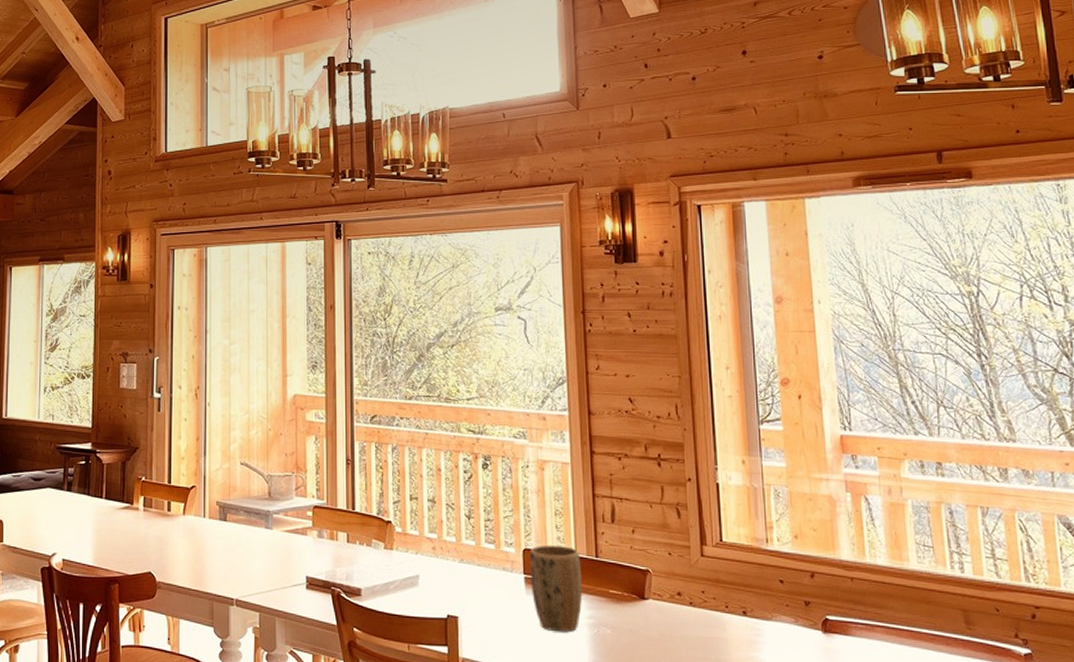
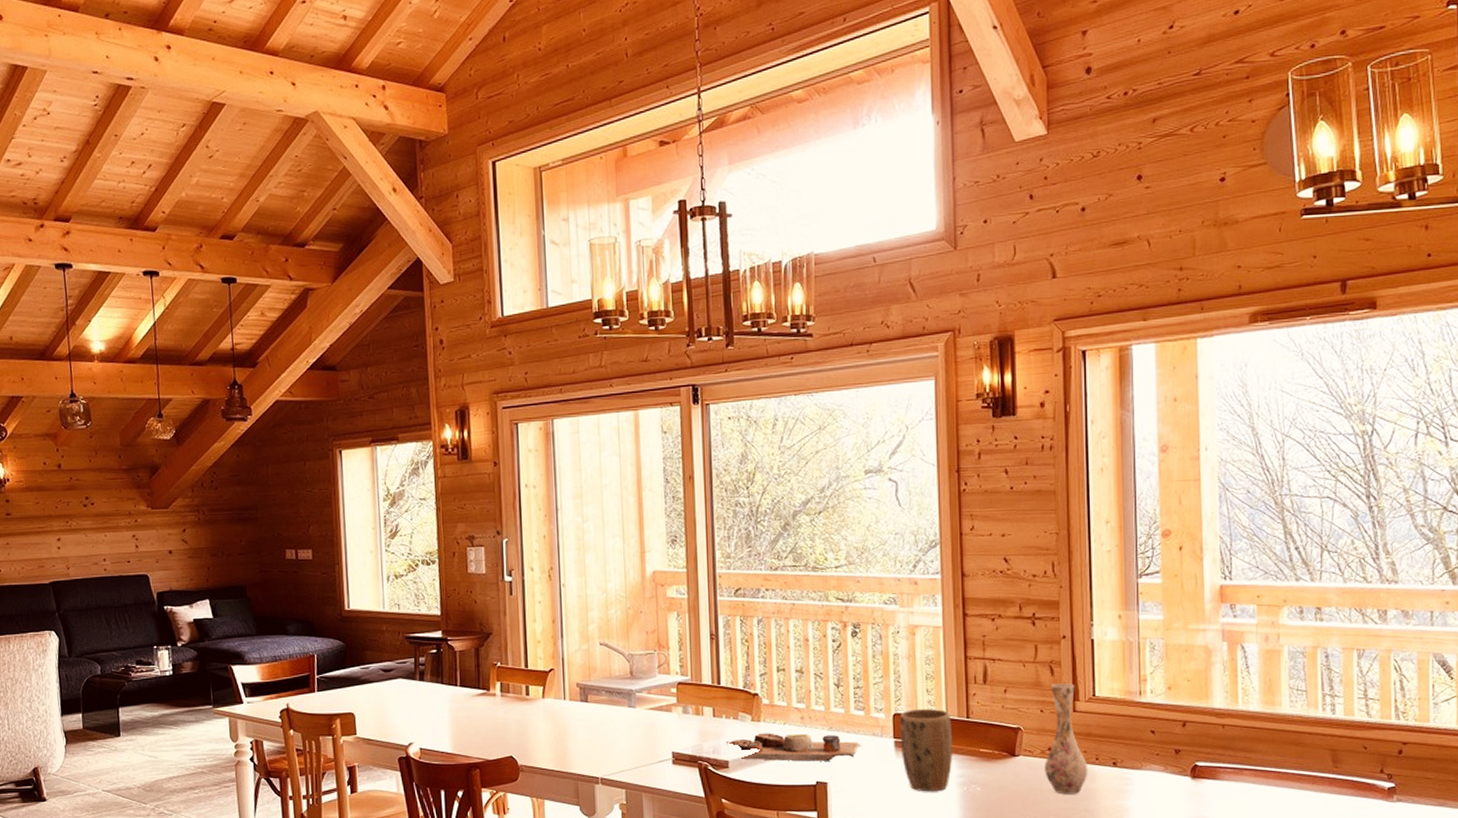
cutting board: none [359,561,492,594] -> present [726,733,861,761]
vase: none [674,527,719,643] -> present [1045,683,1088,794]

